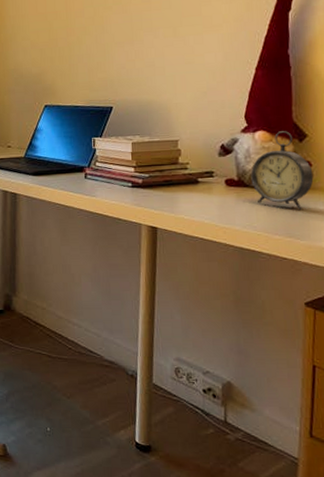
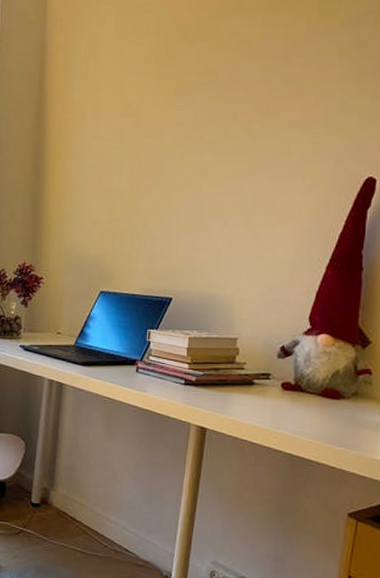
alarm clock: present [251,131,314,210] -> none [308,336,373,419]

